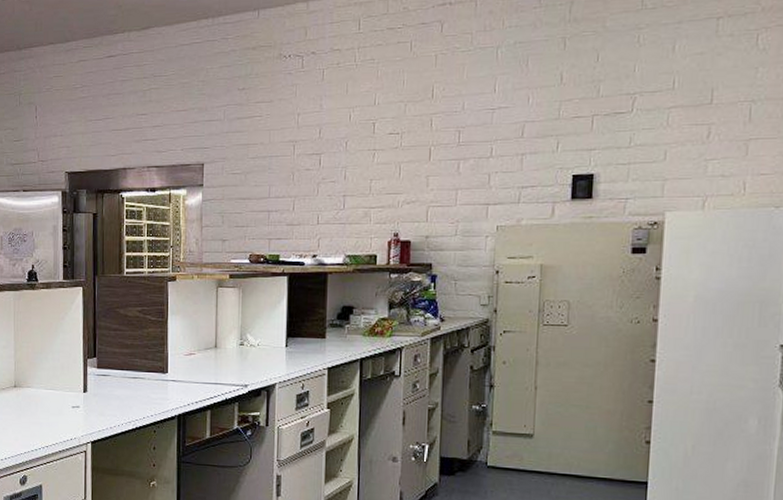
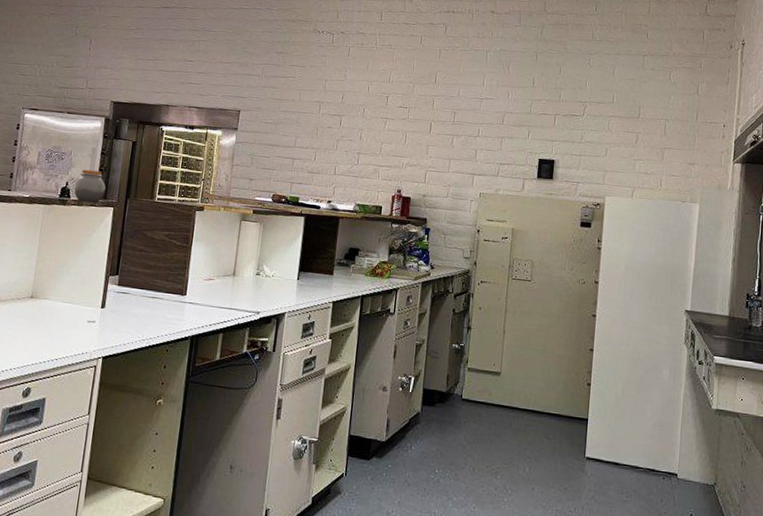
jar: none [40,249,72,284] -> present [73,169,106,203]

